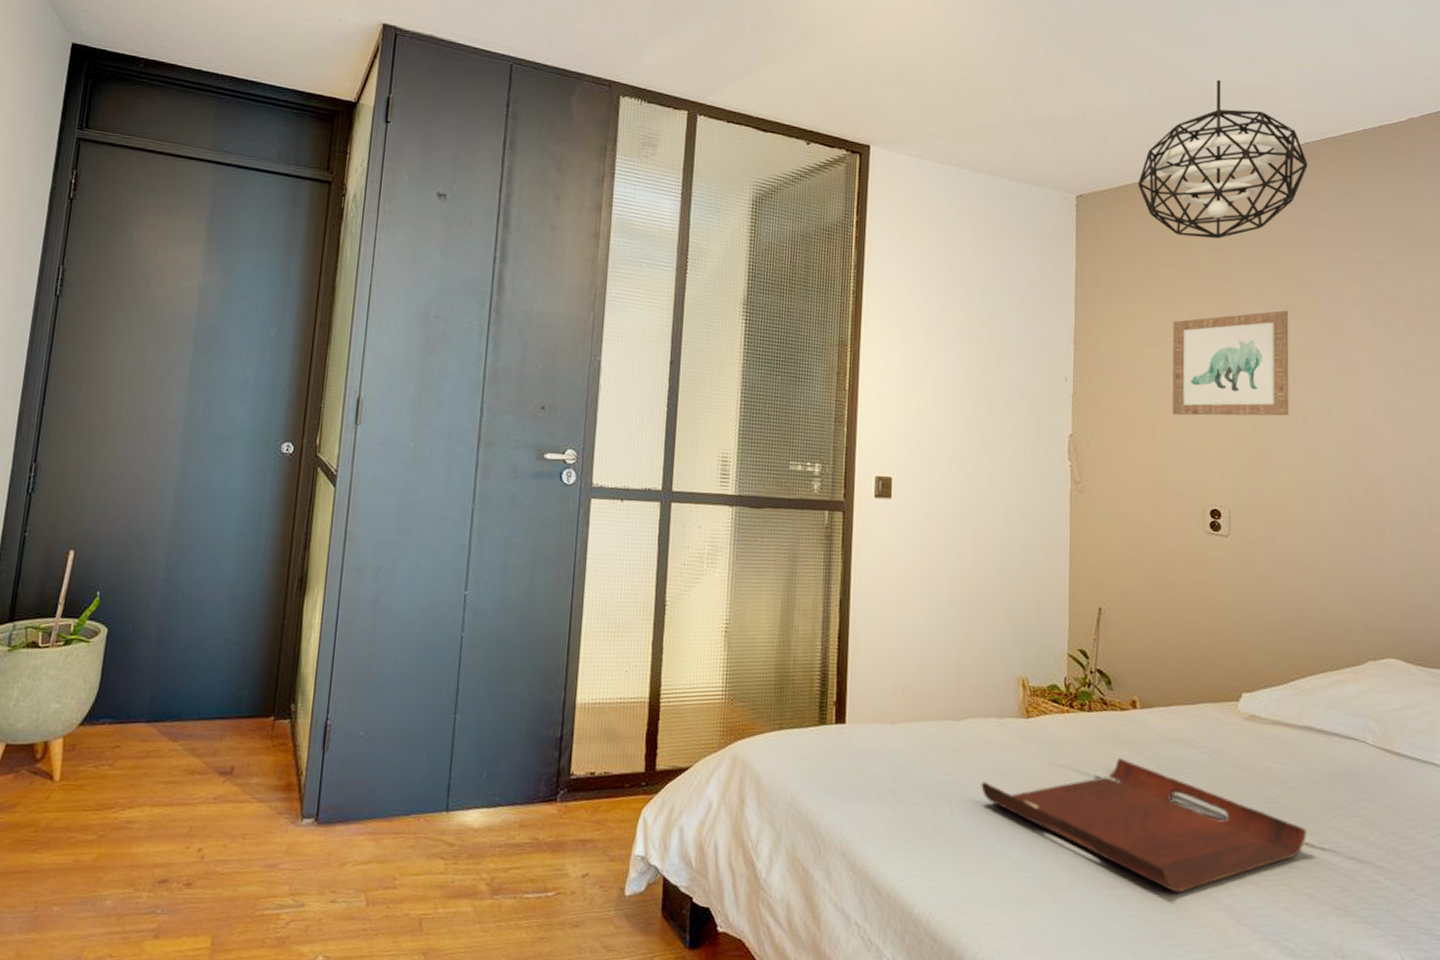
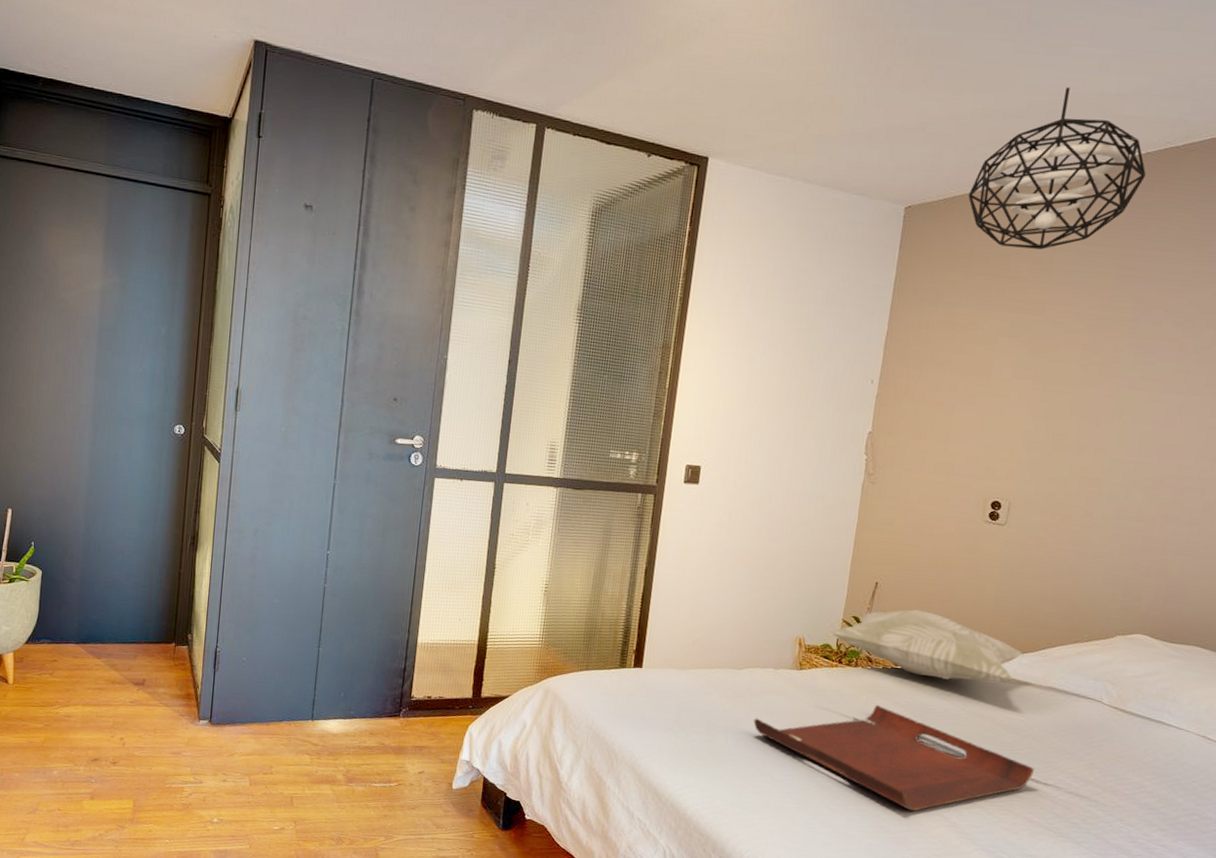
decorative pillow: none [1058,639,1272,724] -> present [832,609,1024,683]
wall art: present [1172,310,1289,416] -> none [969,319,1100,419]

